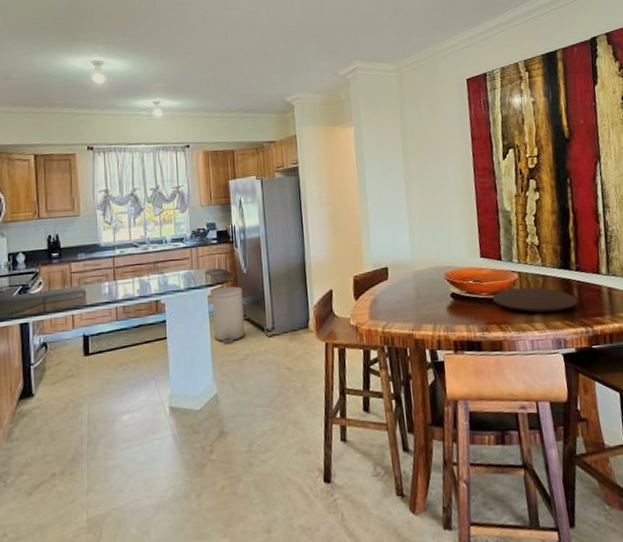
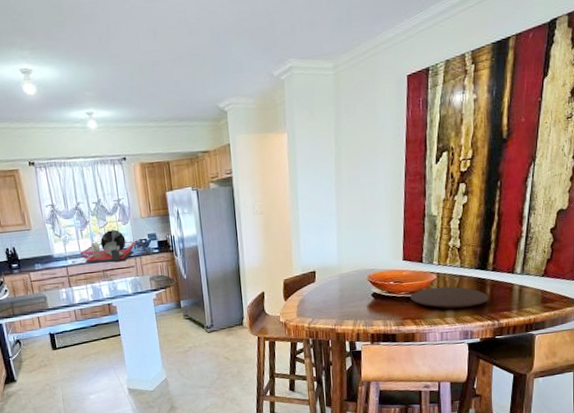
dish rack: none [130,218,194,254] -> present [79,230,137,263]
pedal bin: present [211,286,245,343] -> none [156,290,188,339]

